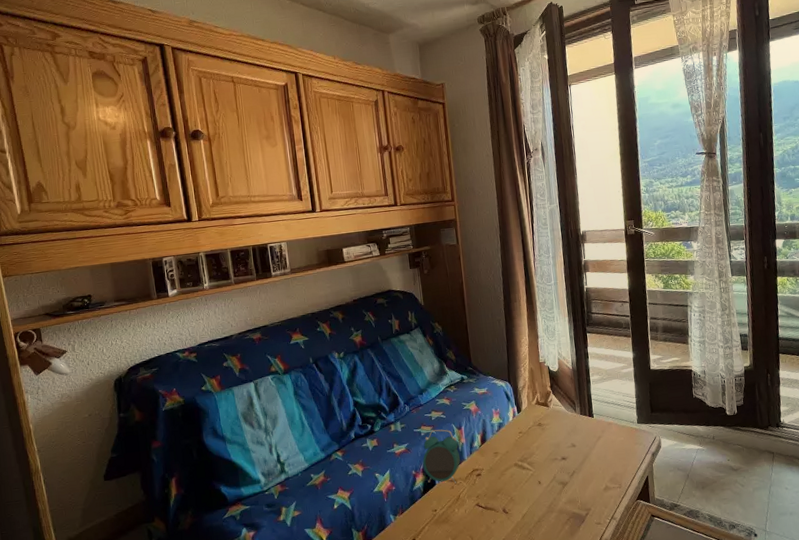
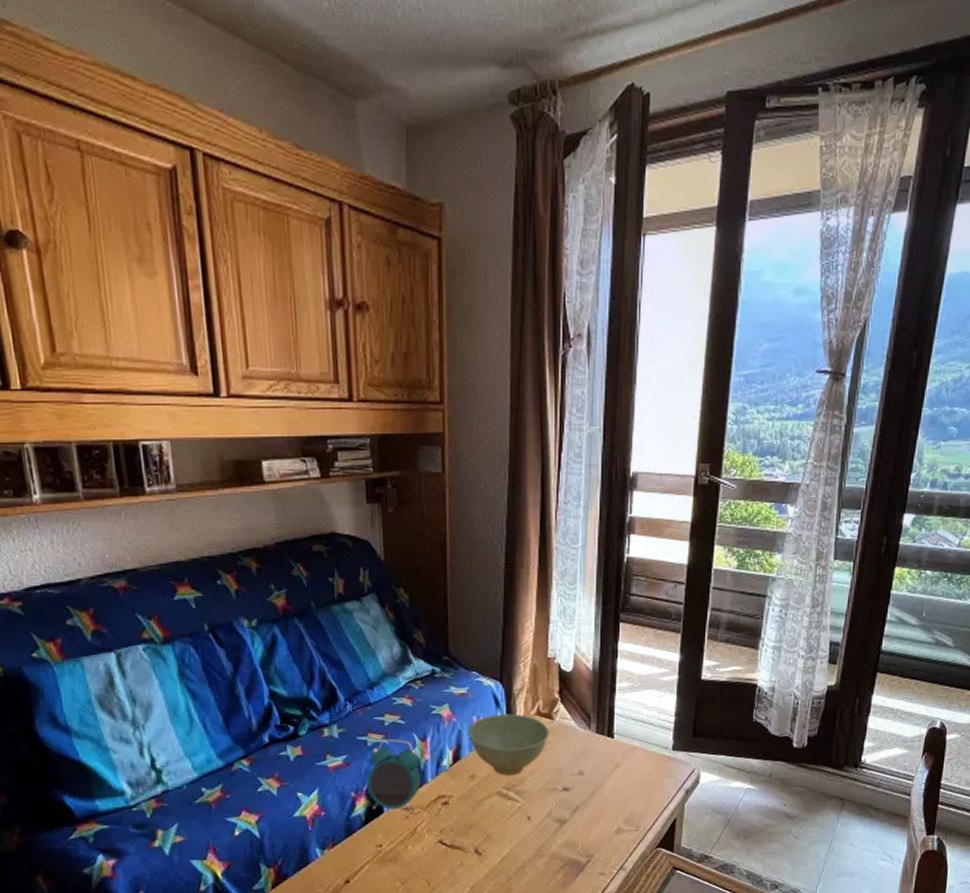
bowl: none [490,404,547,451] -> present [468,713,549,775]

